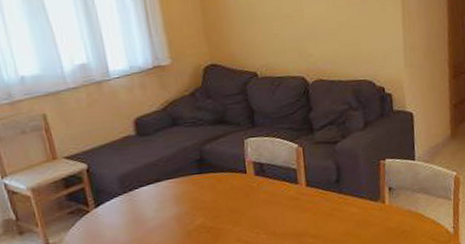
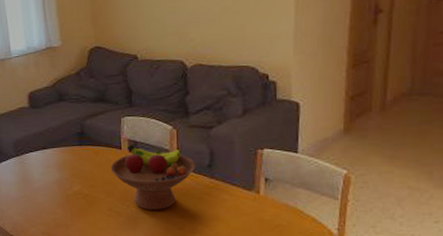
fruit bowl: none [236,166,324,235] -> present [110,144,195,210]

